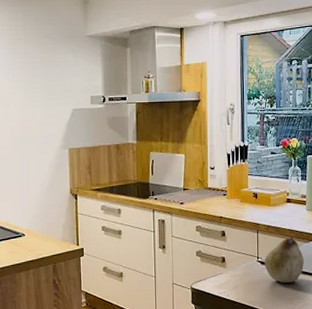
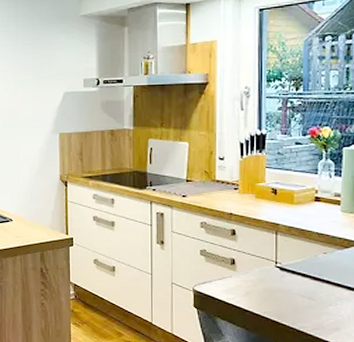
fruit: present [264,237,304,283] -> none [284,242,336,295]

